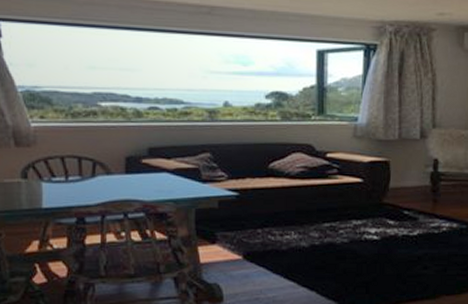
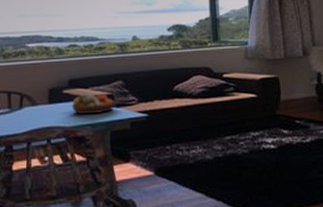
fruit bowl: none [152,164,204,189] -> present [72,93,117,115]

